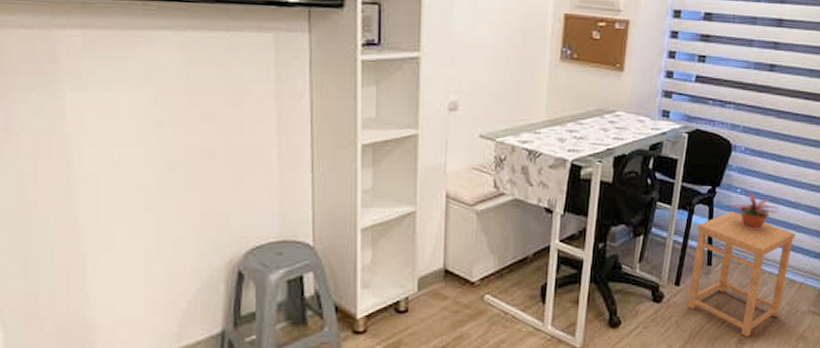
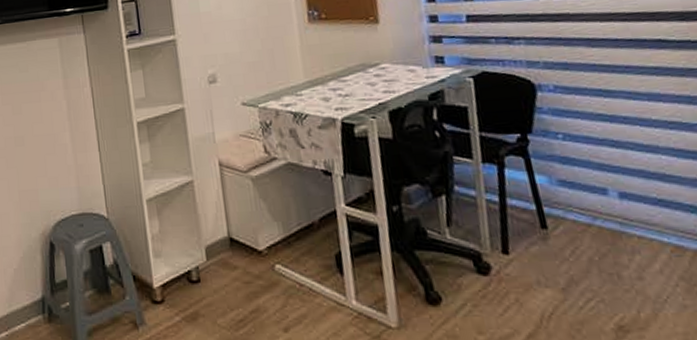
side table: present [687,211,795,337] -> none [514,161,674,322]
potted plant: present [730,190,779,231] -> none [553,135,626,184]

